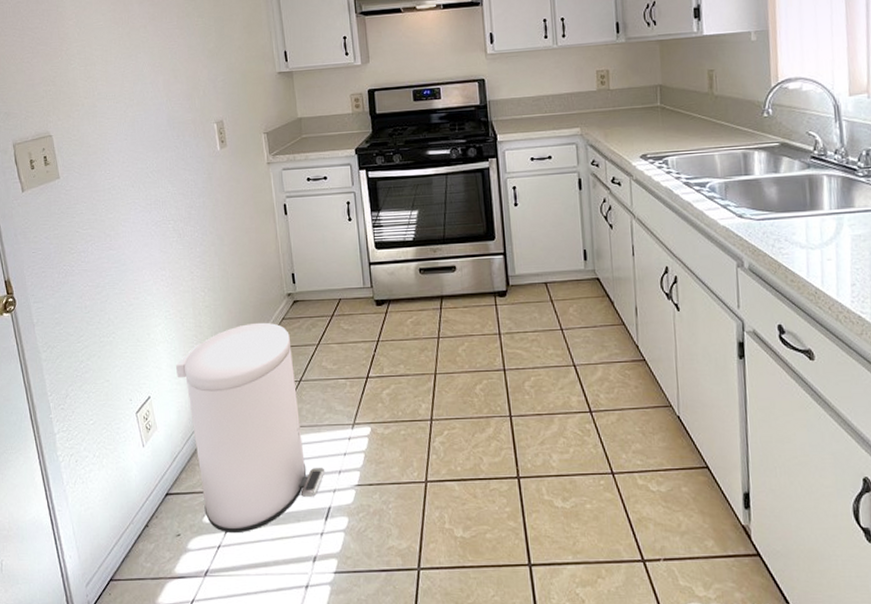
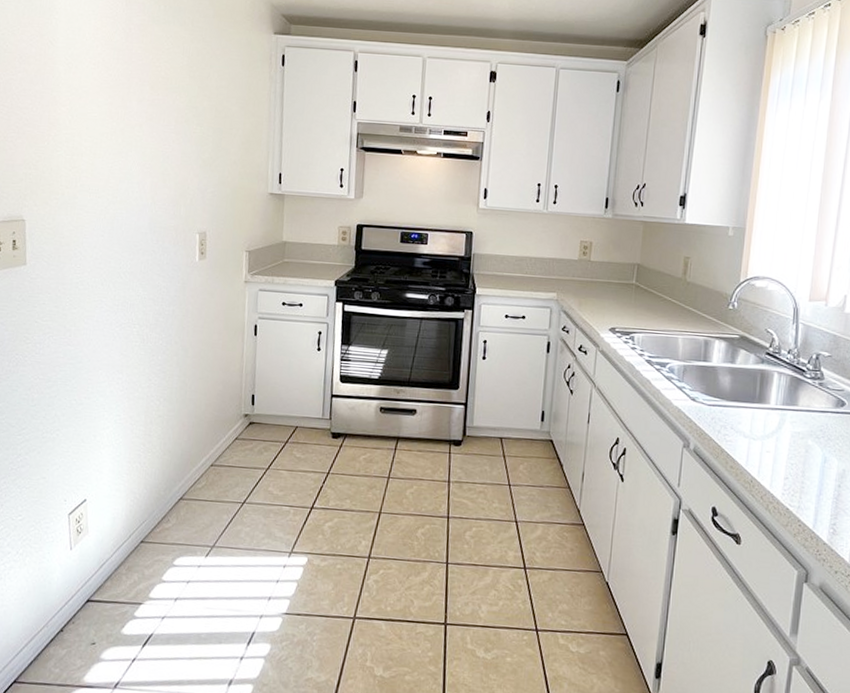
pedal bin: present [175,322,325,534] -> none [117,439,255,648]

